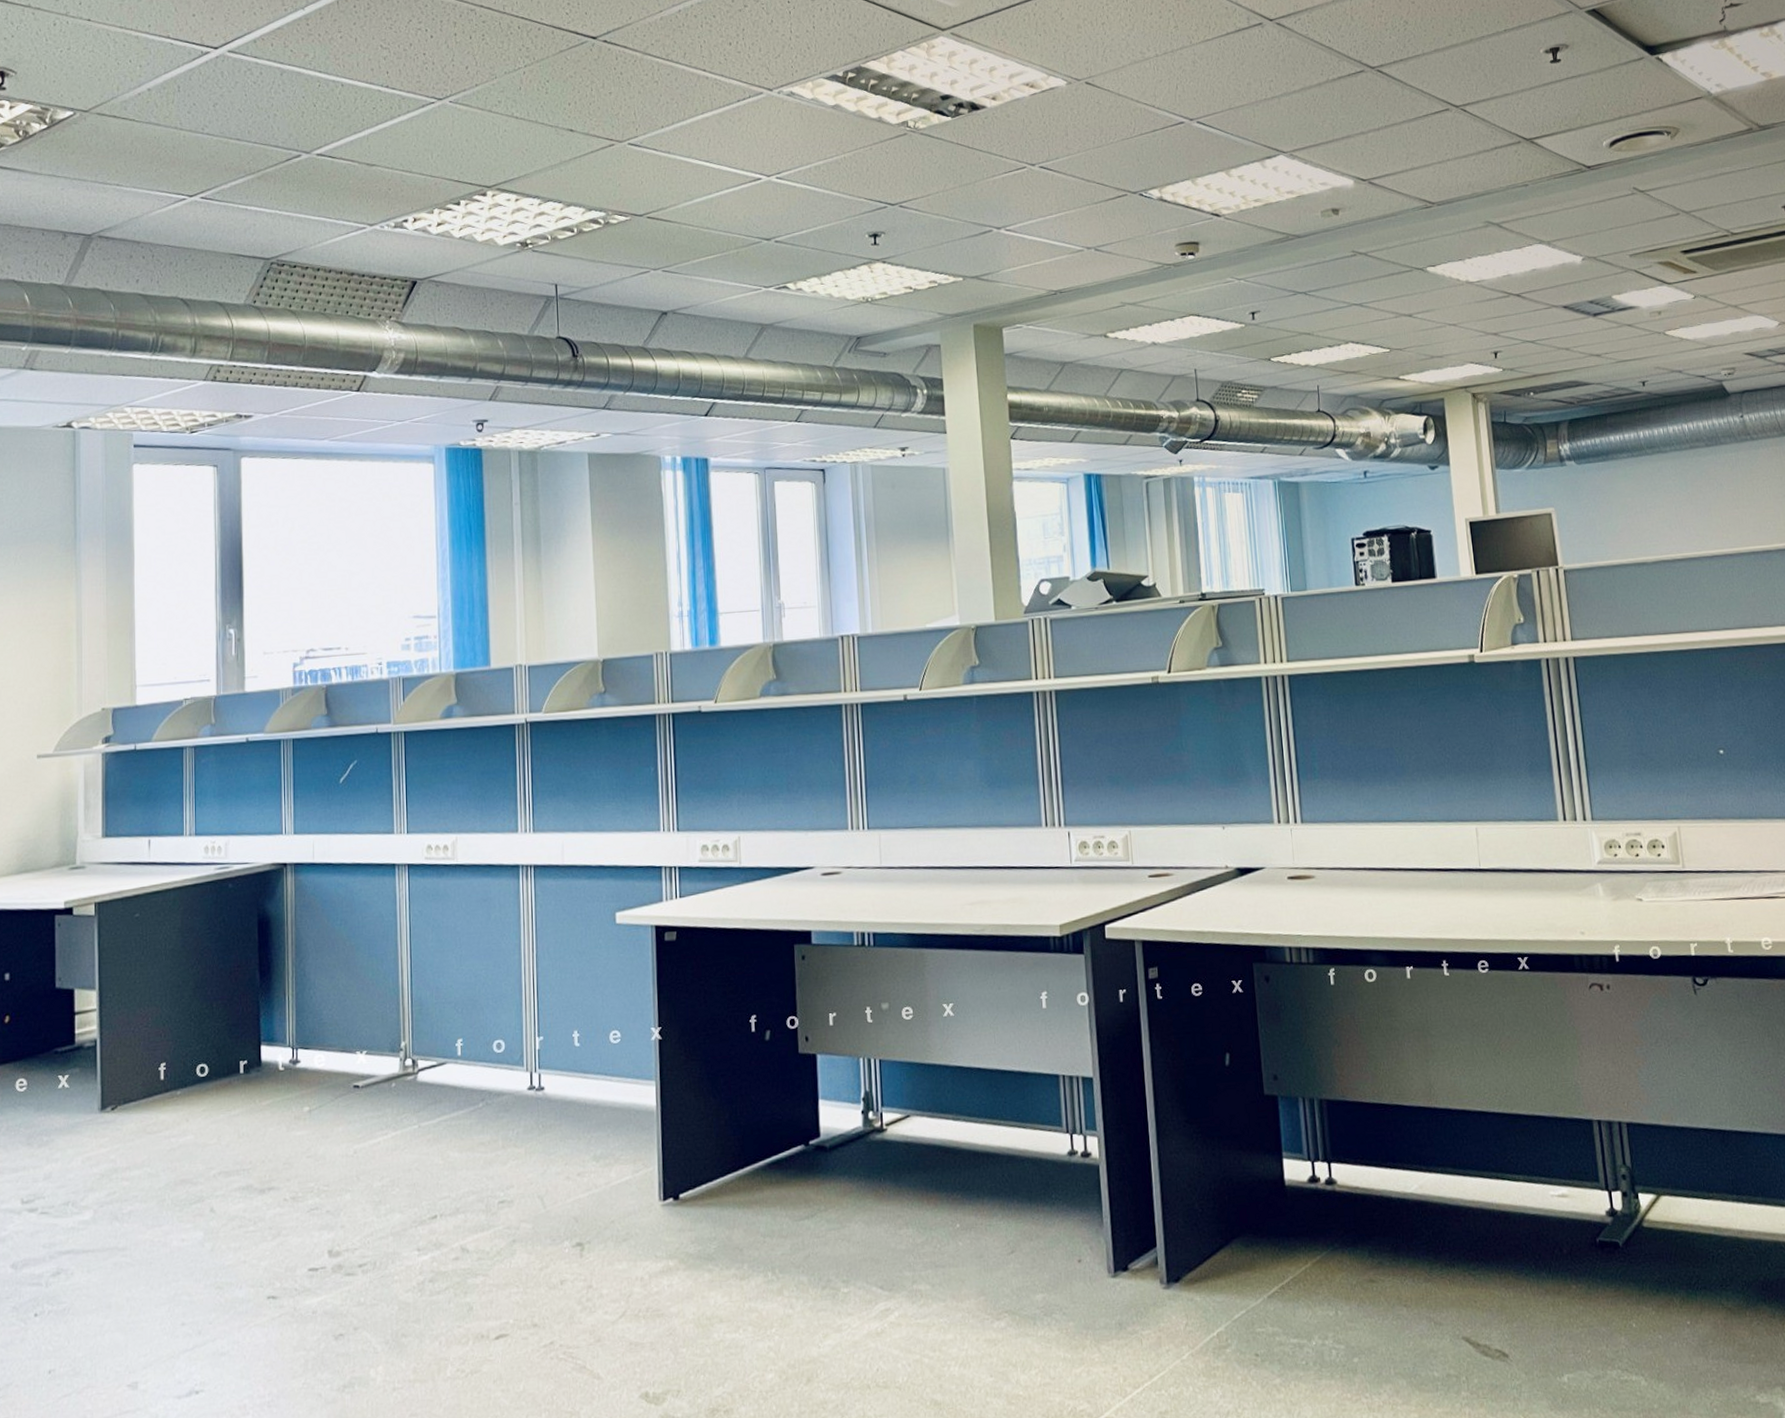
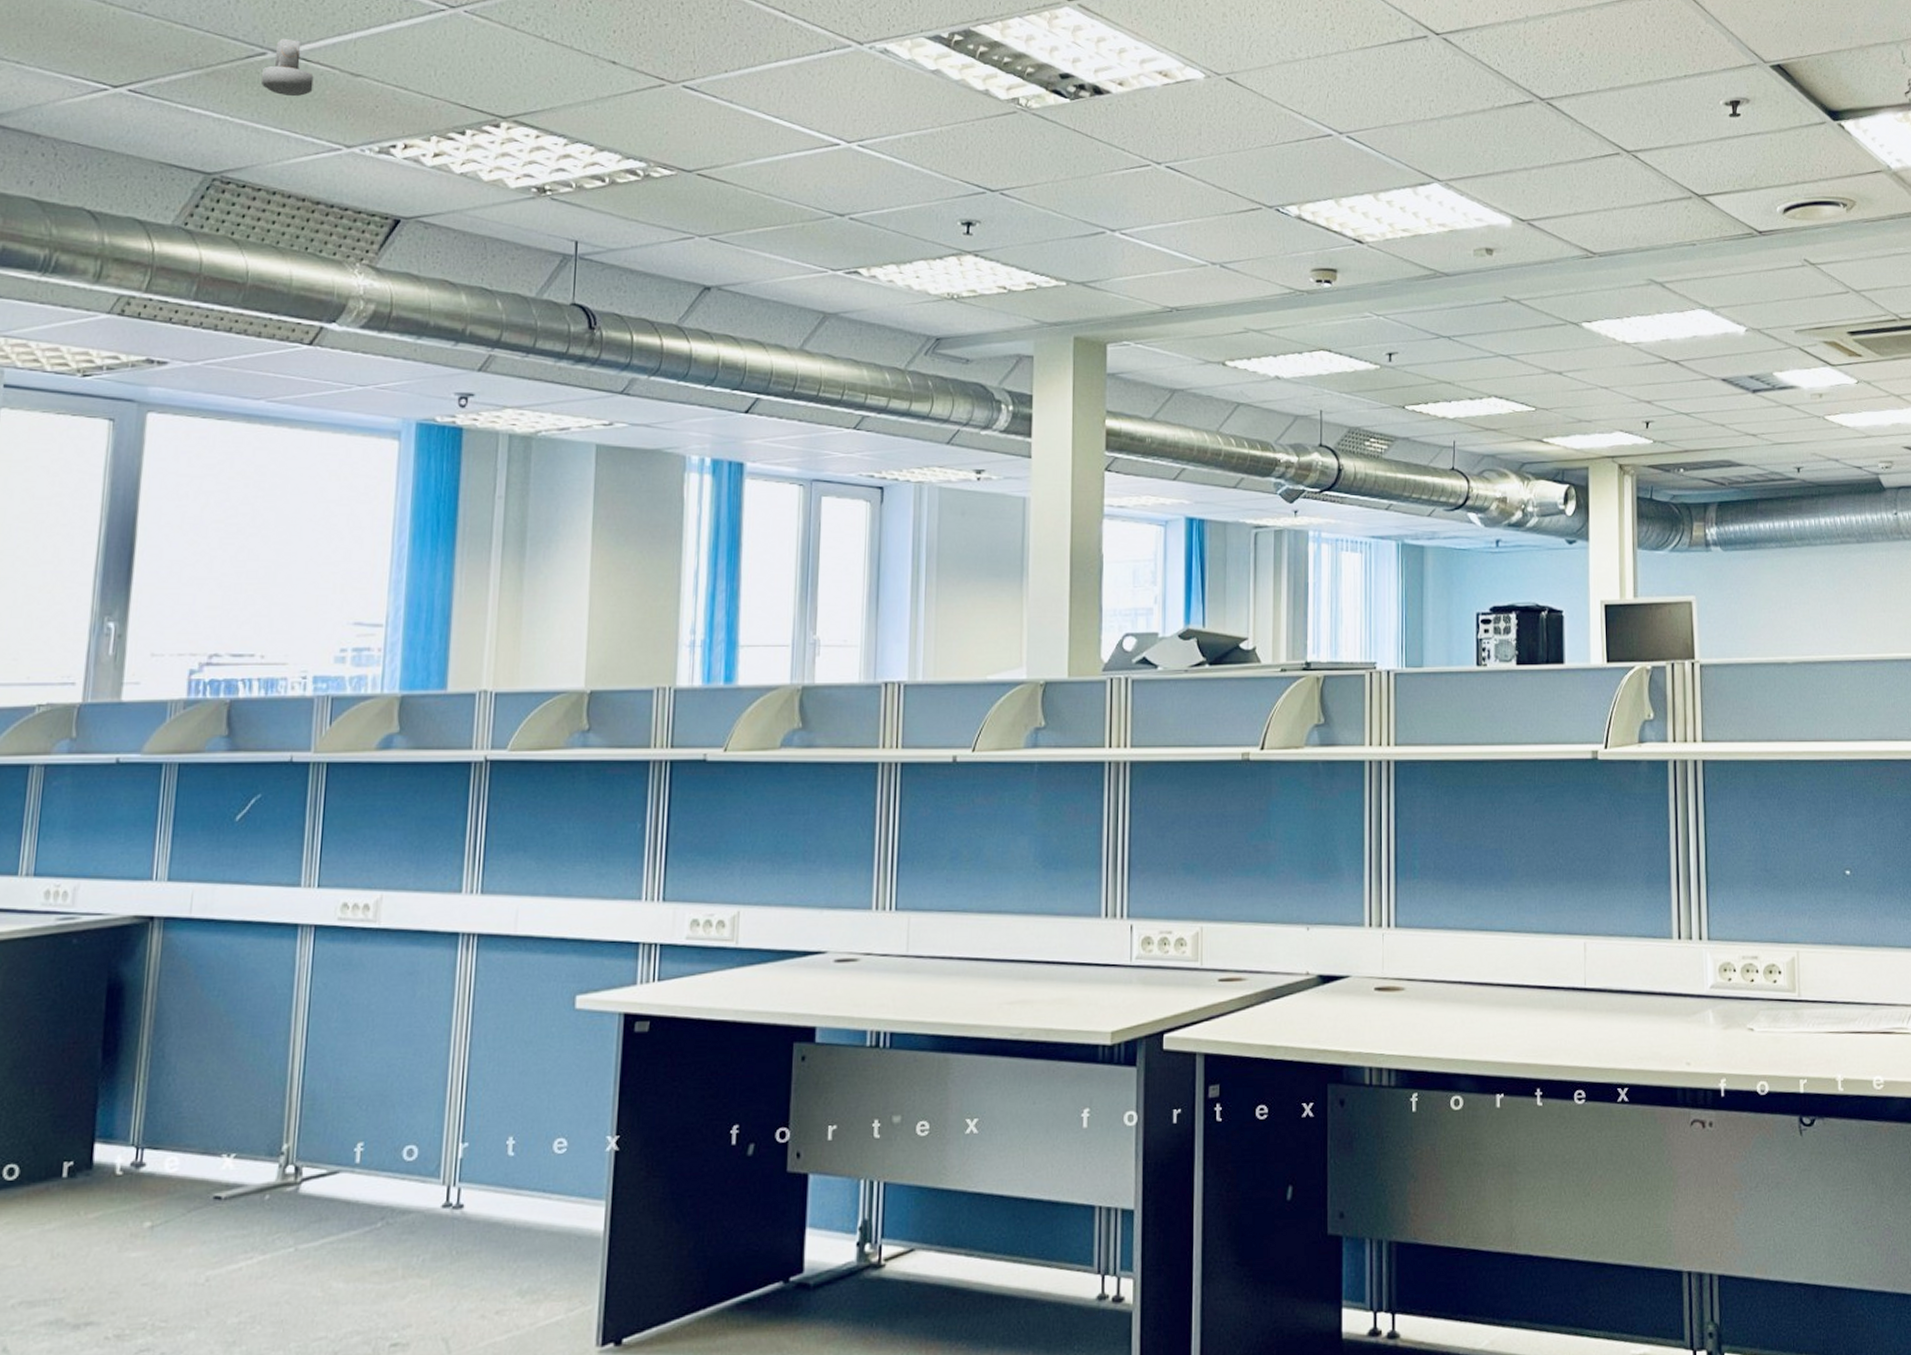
security camera: none [299,141,339,189] -> present [260,38,314,97]

